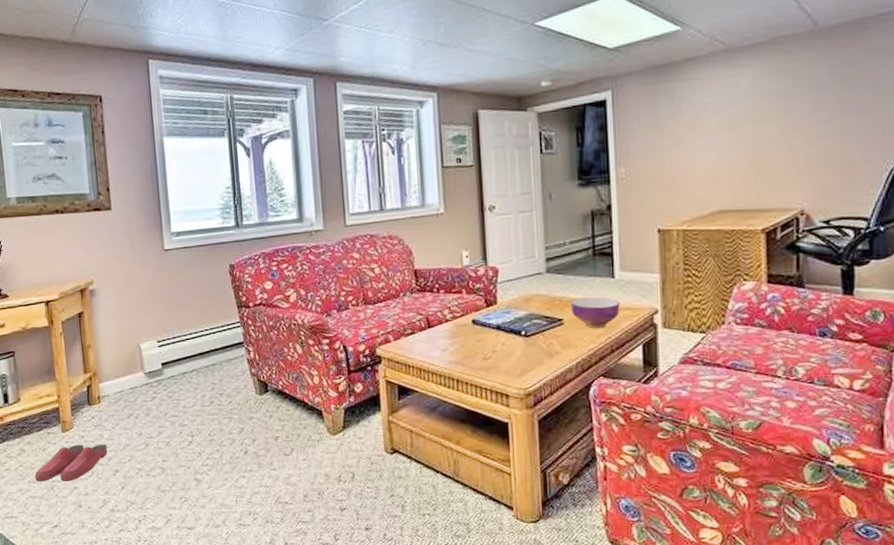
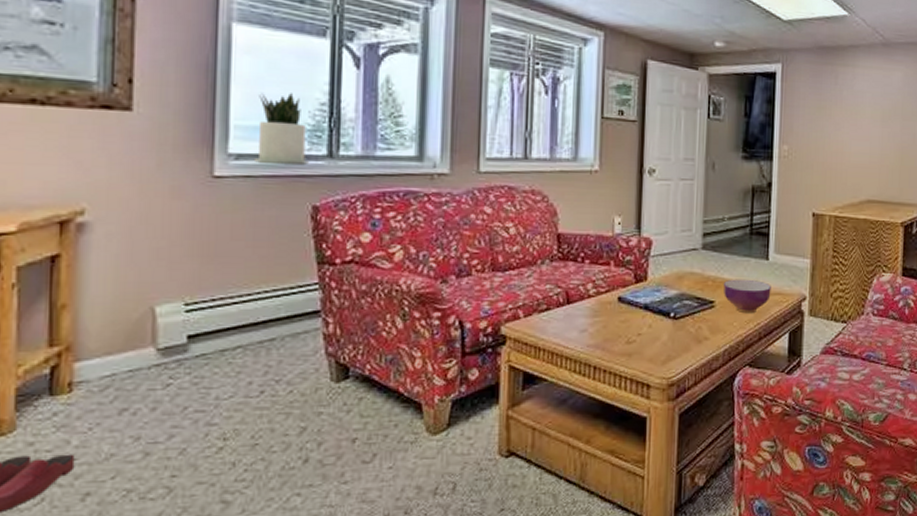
planter: none [186,183,223,238] -> present [253,93,308,166]

